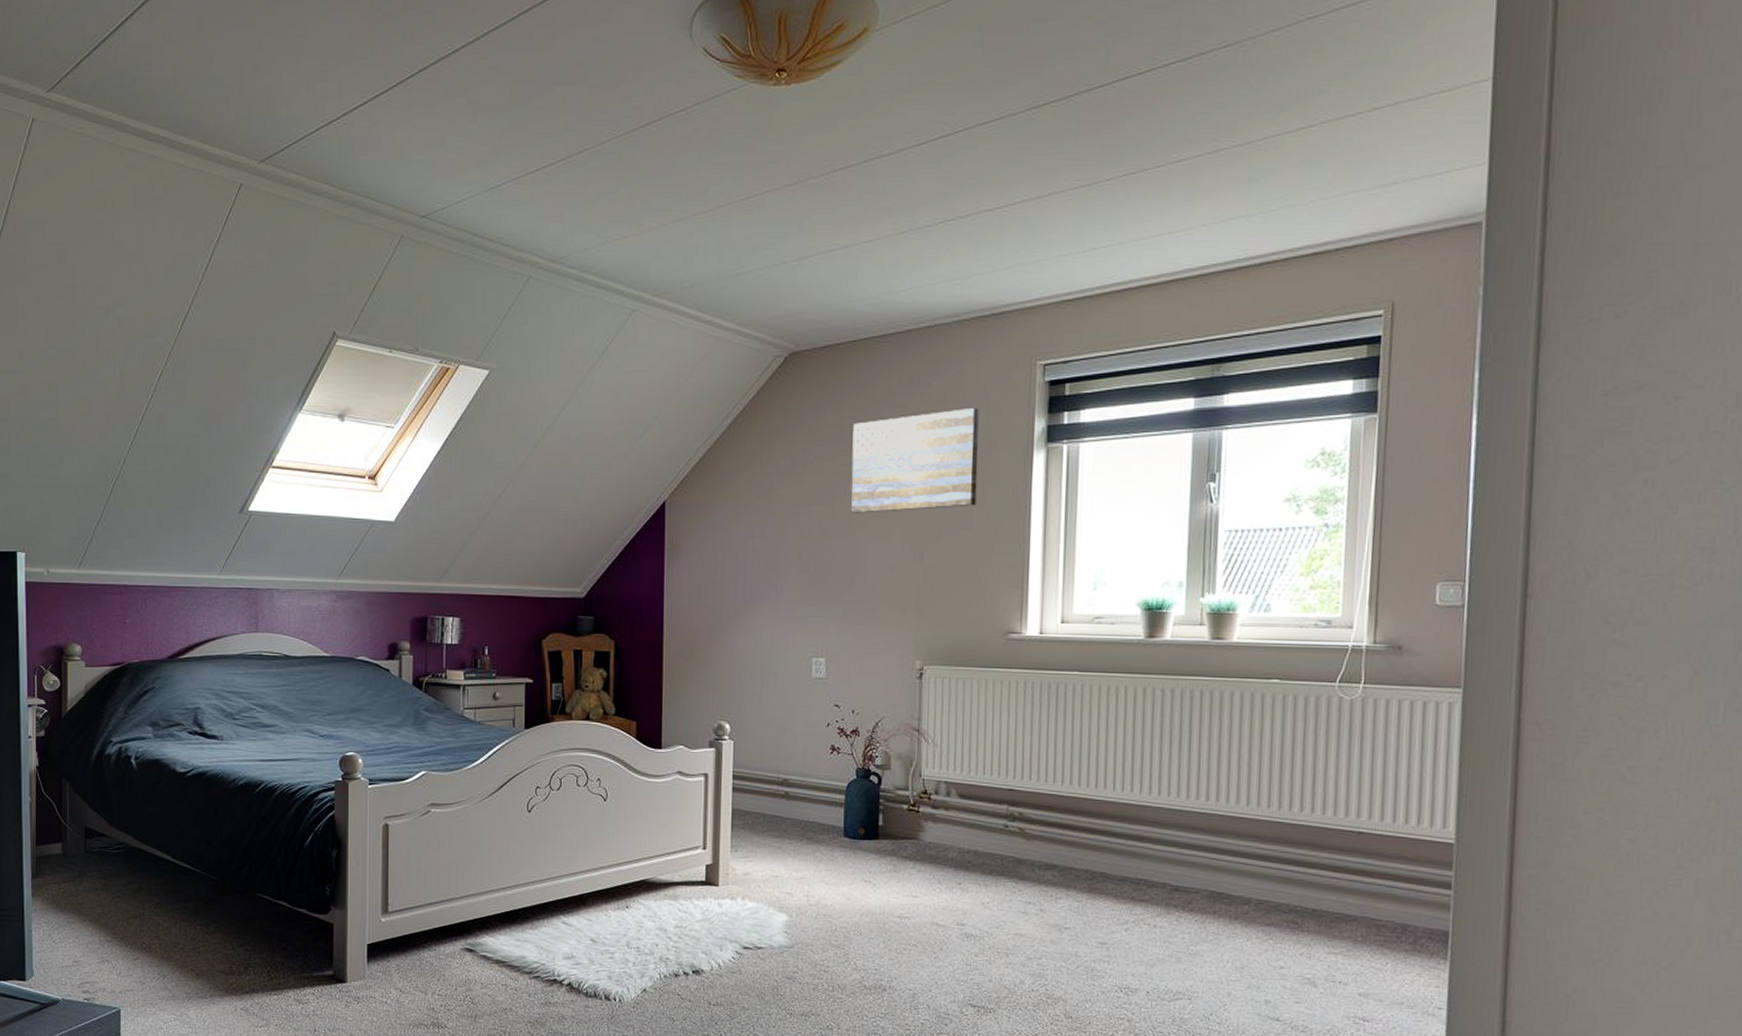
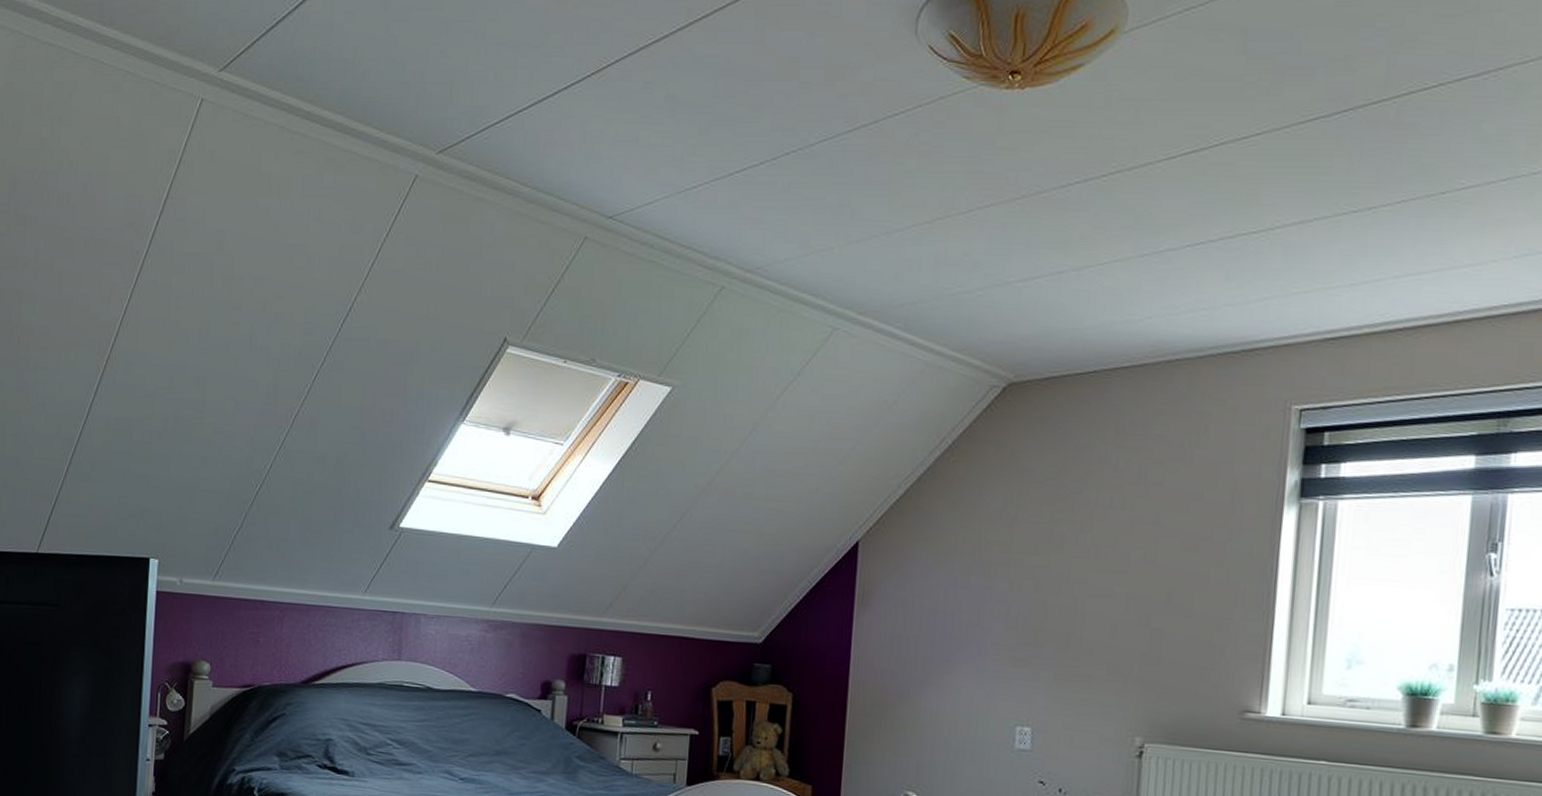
wall art: present [851,407,979,514] -> none [1069,453,1223,567]

